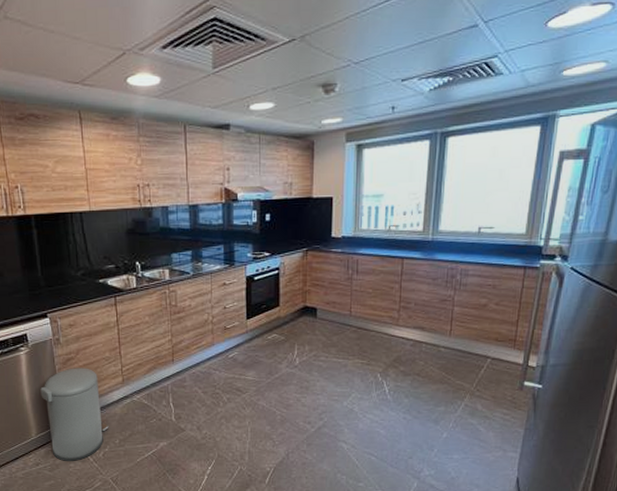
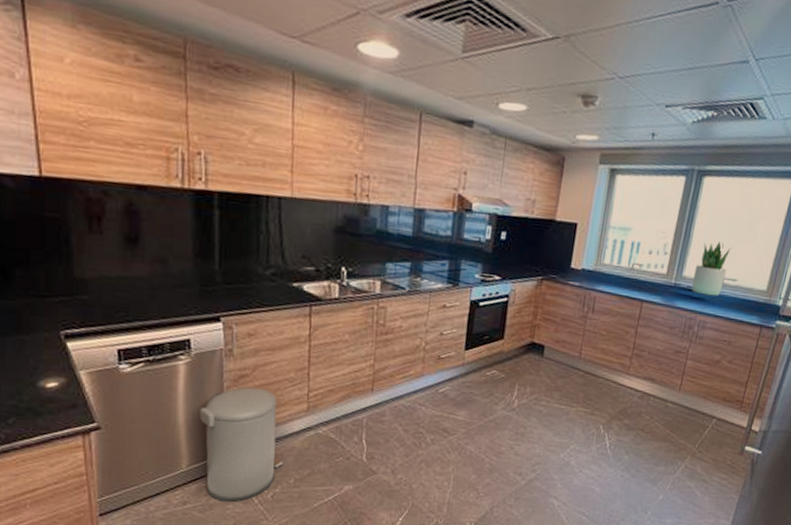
planter: none [449,195,484,245] -> present [692,242,732,296]

